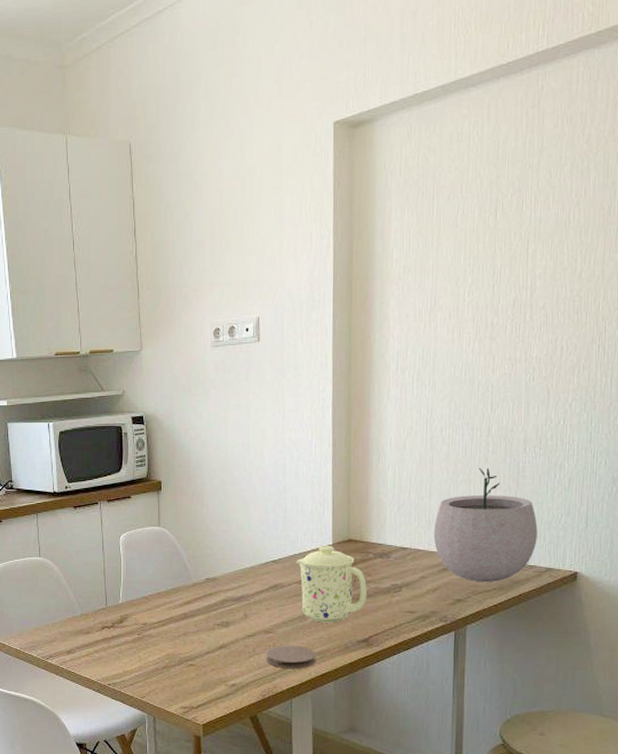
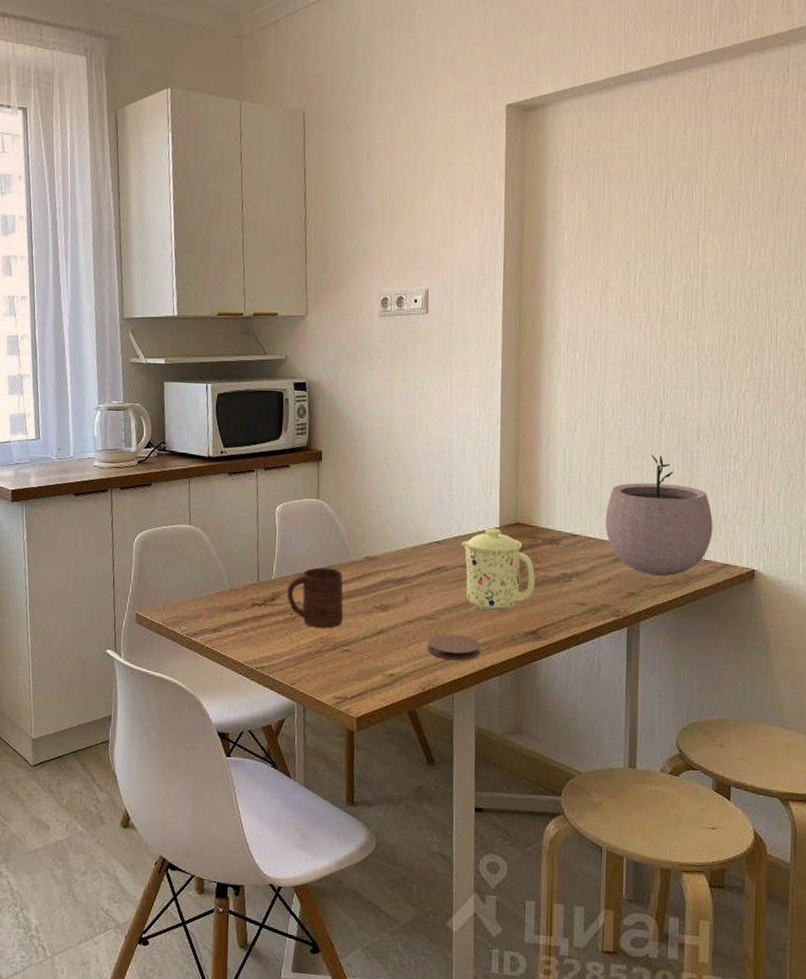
cup: none [134,590,187,646] -> present [287,567,344,629]

